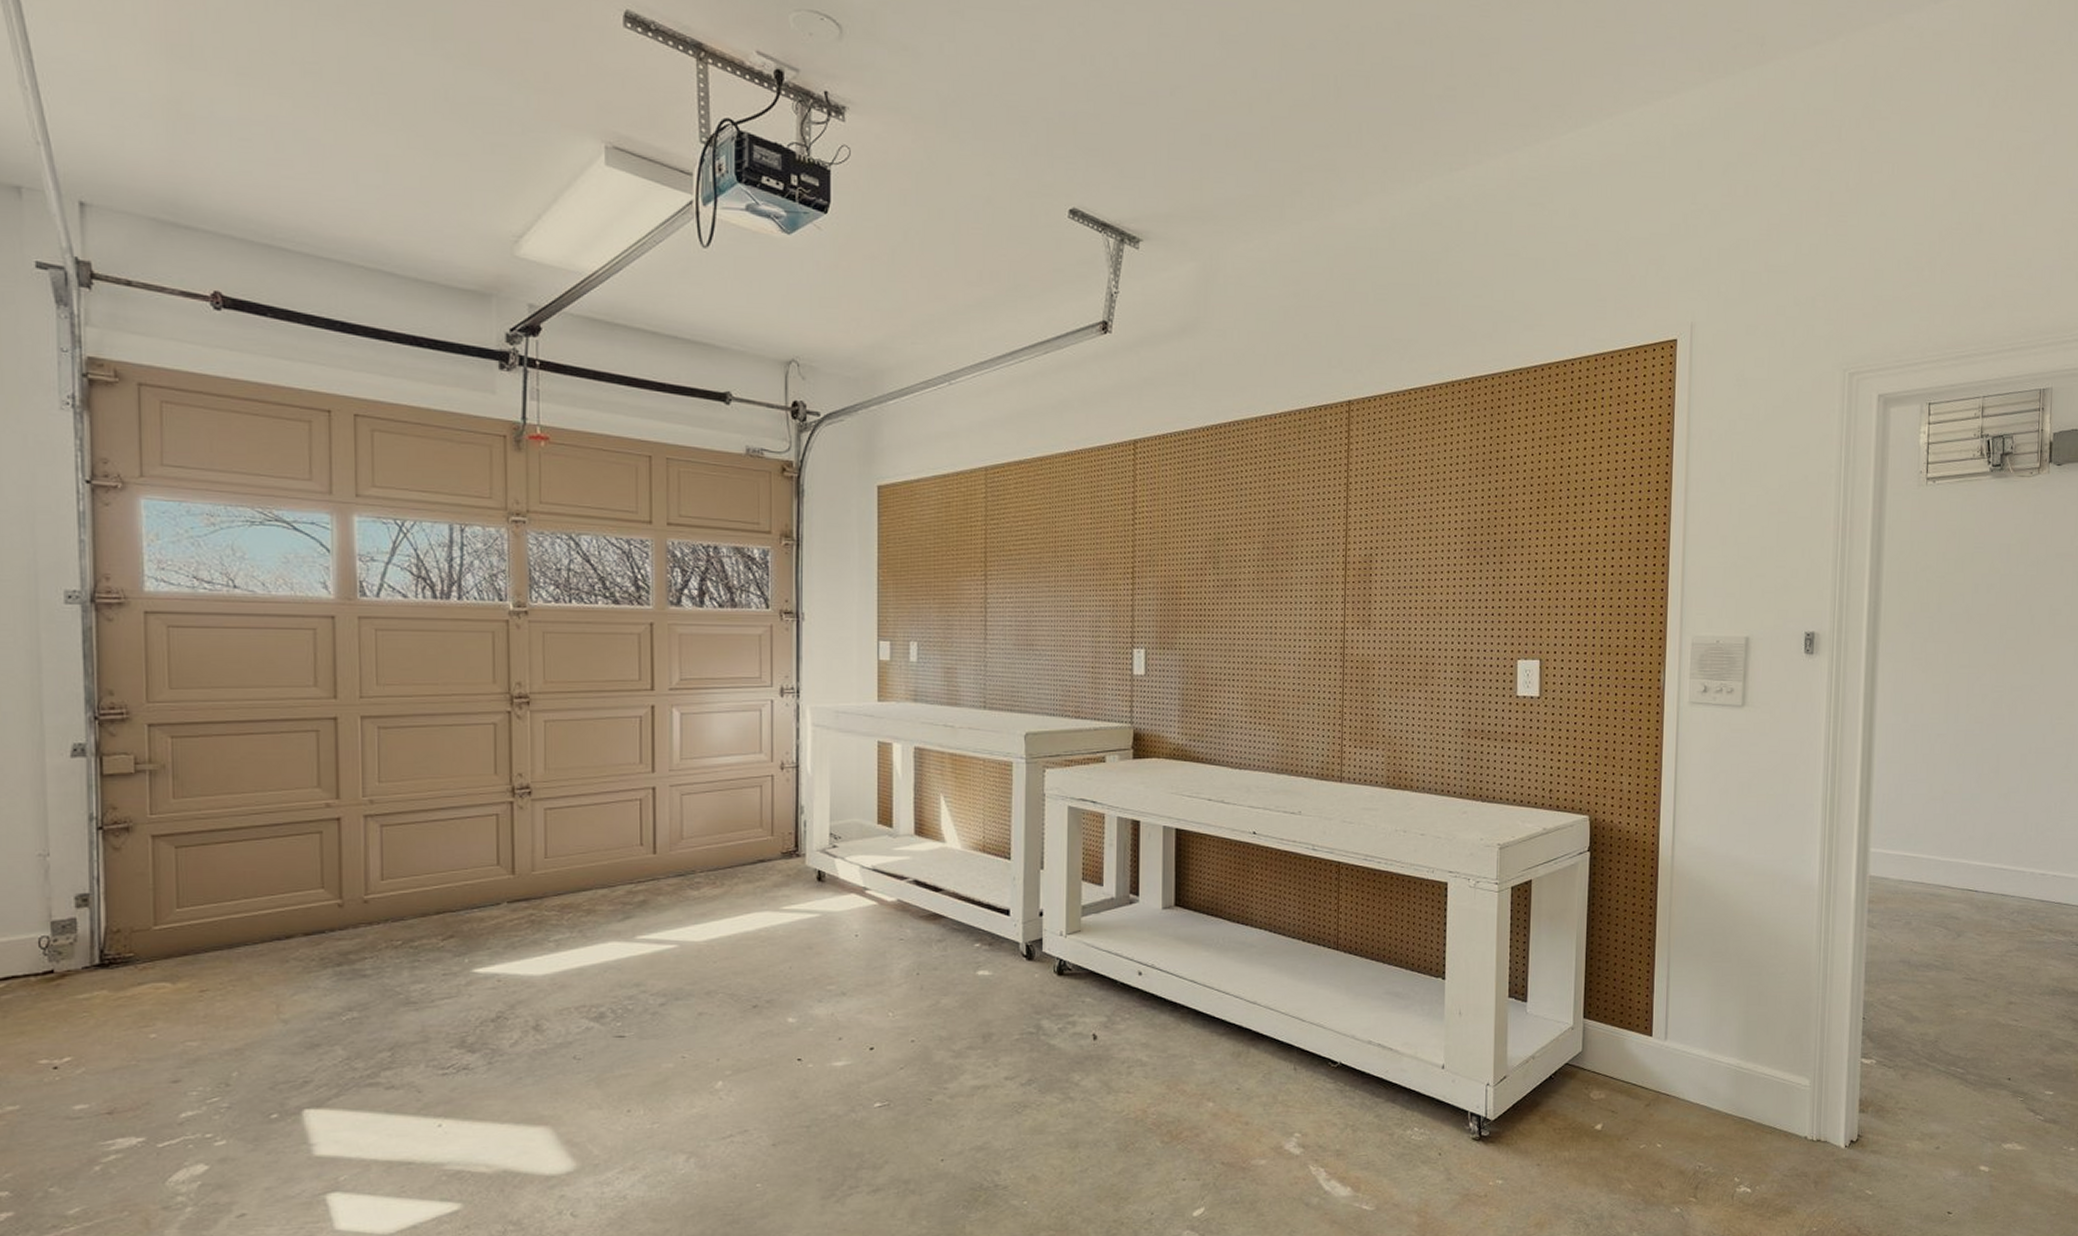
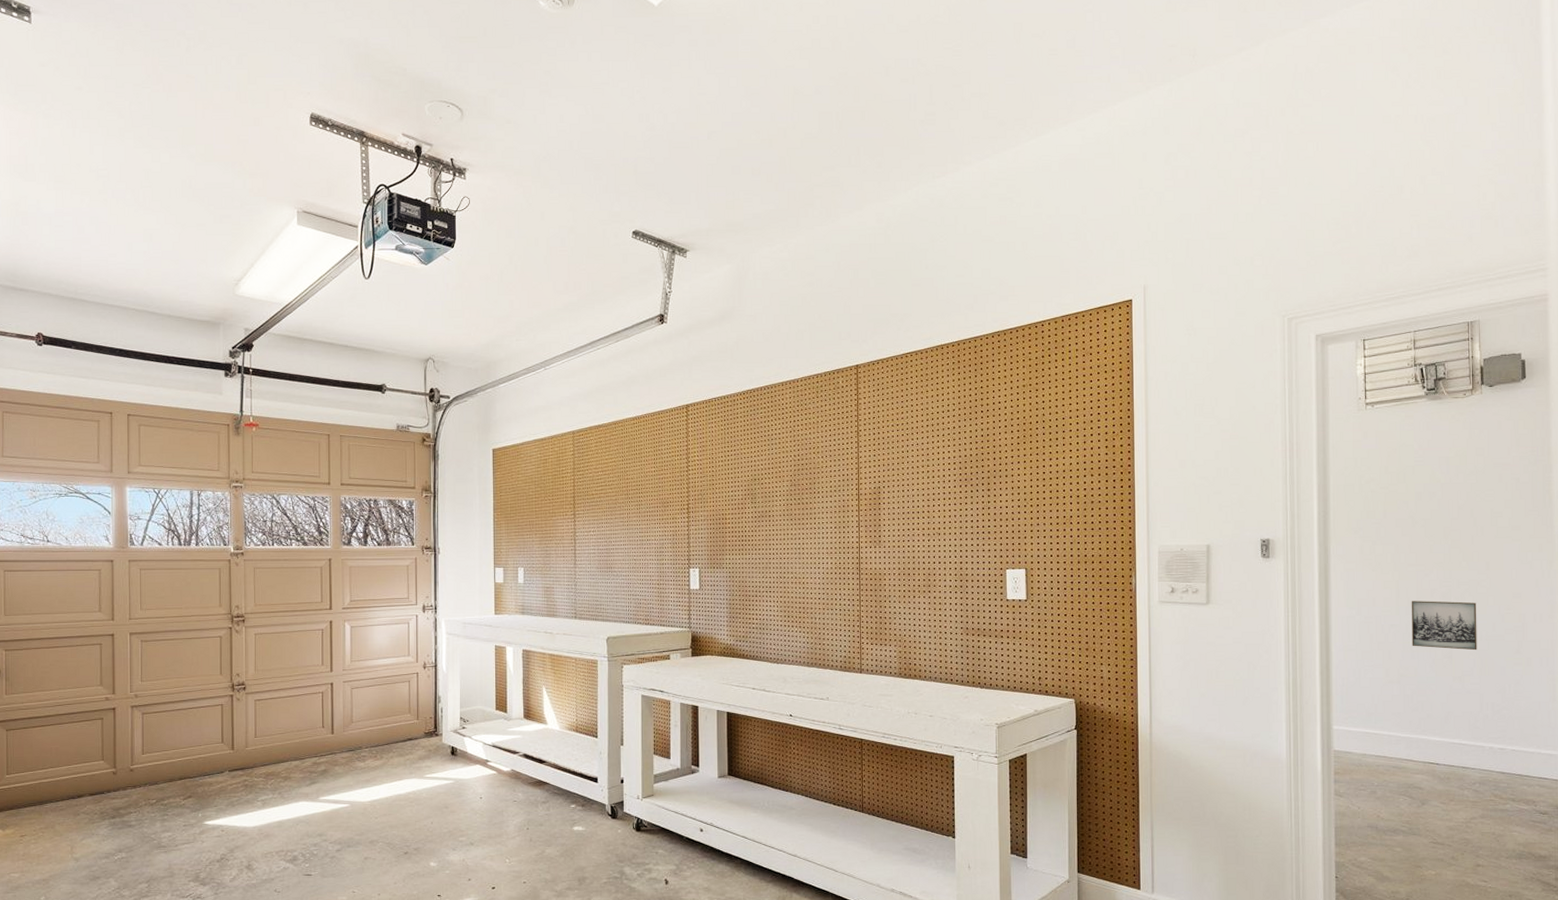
wall art: none [1958,707,2028,765] -> present [1411,601,1477,651]

